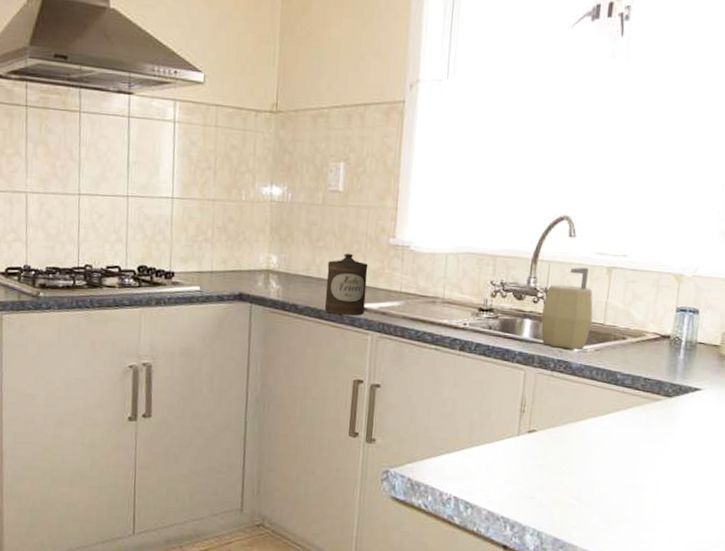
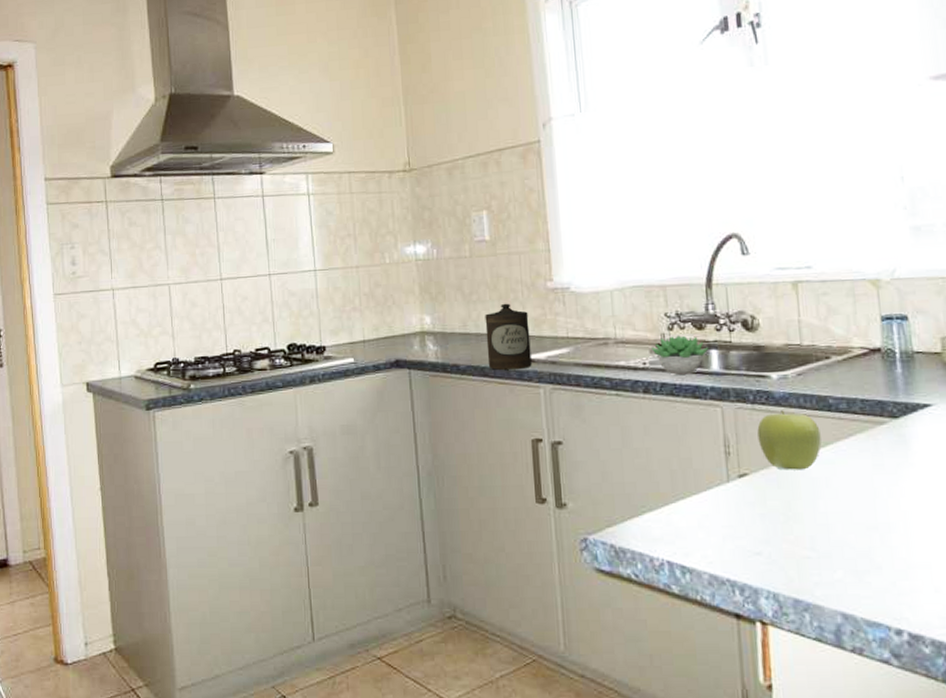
succulent plant: none [473,302,524,339] -> present [651,335,709,376]
soap dispenser: present [541,267,594,350] -> none [727,285,788,377]
fruit: none [550,379,605,433] -> present [757,410,822,470]

